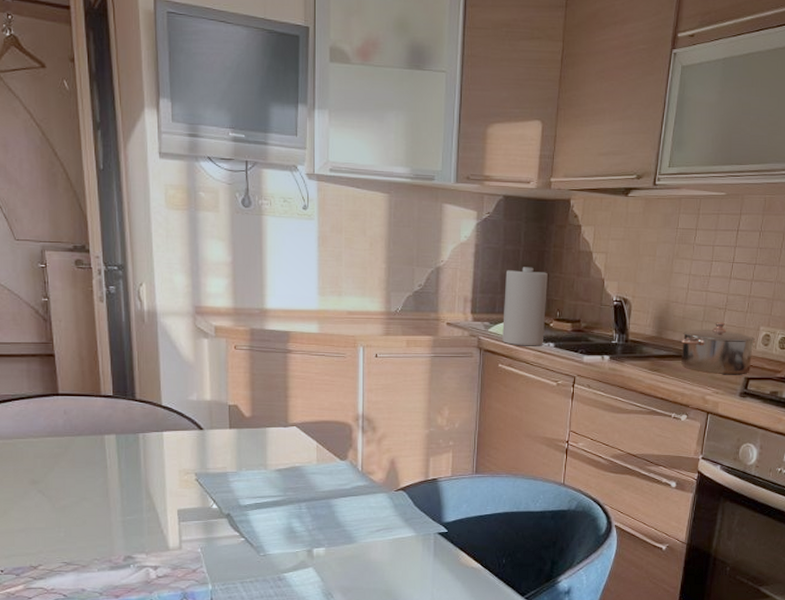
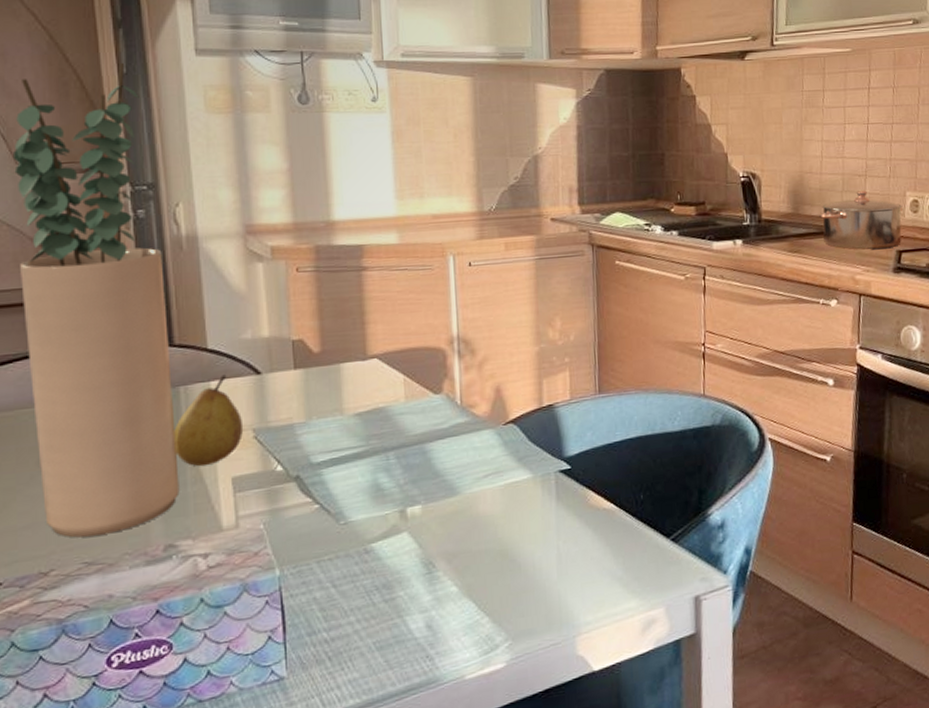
vase: none [13,159,137,543] -> present [14,62,180,538]
fruit: none [134,427,188,499] -> present [174,374,244,467]
paper towel holder: present [502,267,548,346] -> none [614,146,666,238]

